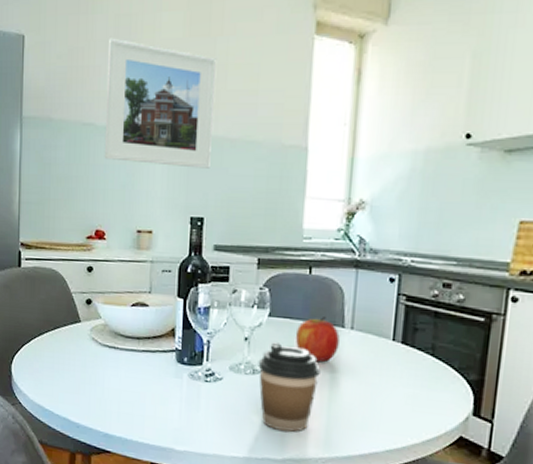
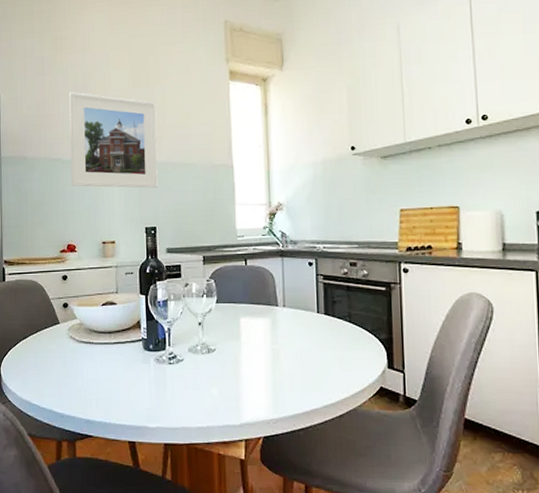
coffee cup: present [258,342,321,432] -> none [211,324,263,399]
apple: present [295,317,340,363] -> none [239,299,275,337]

